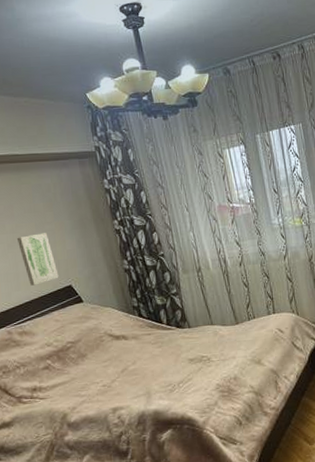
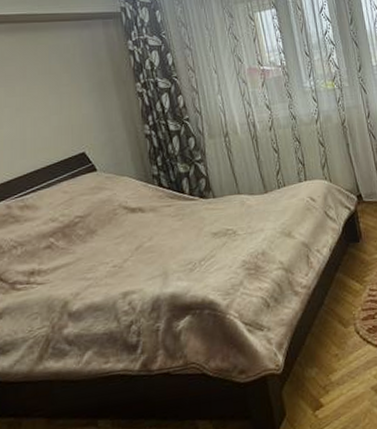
wall art: present [16,233,59,286] -> none [27,96,71,153]

